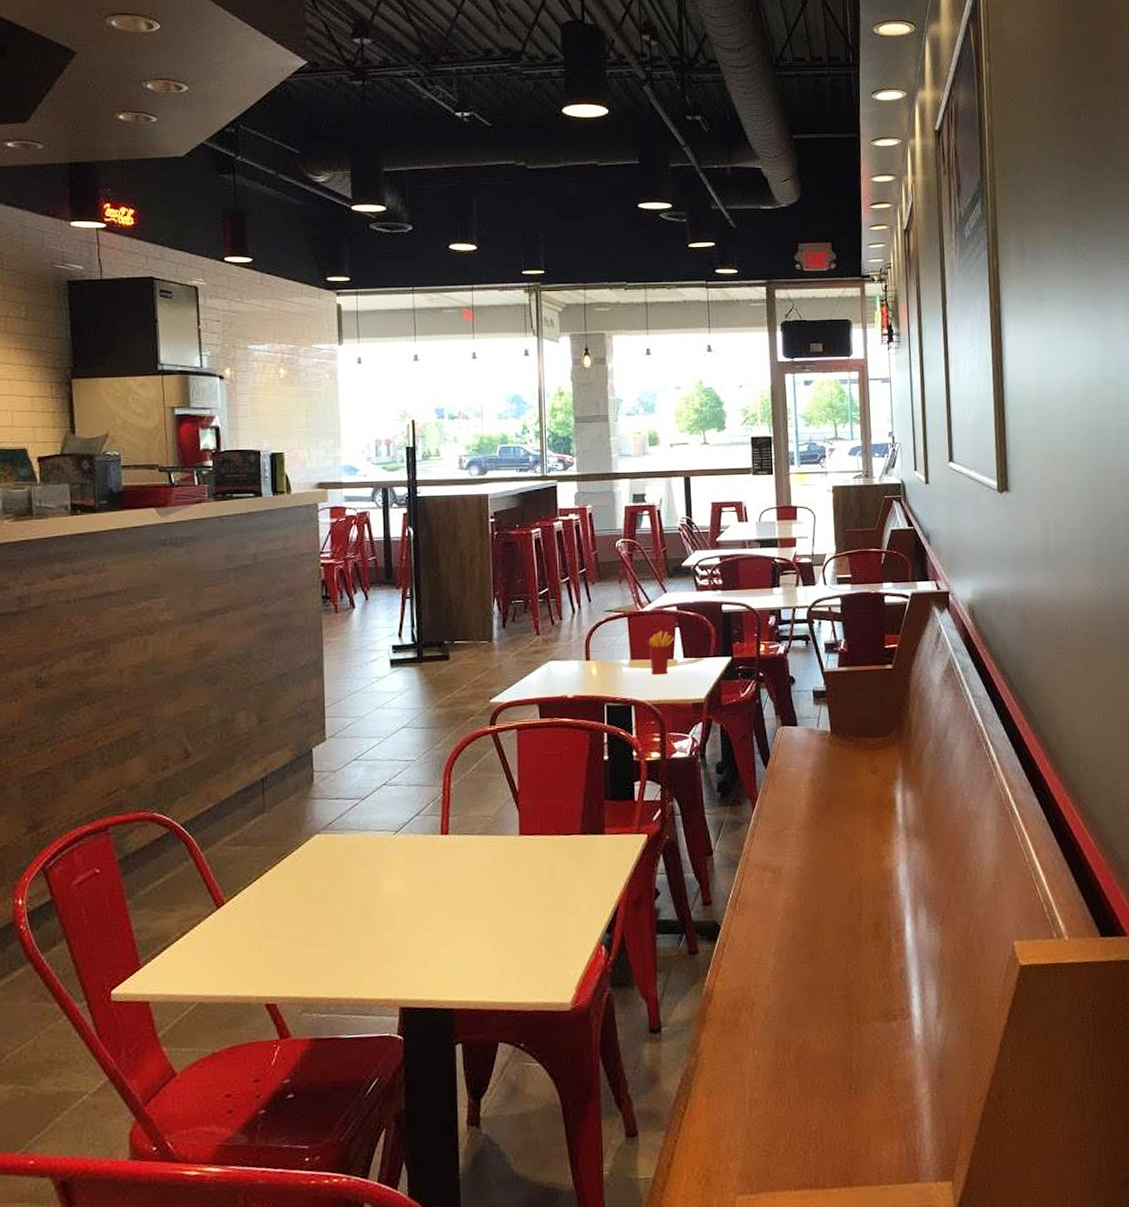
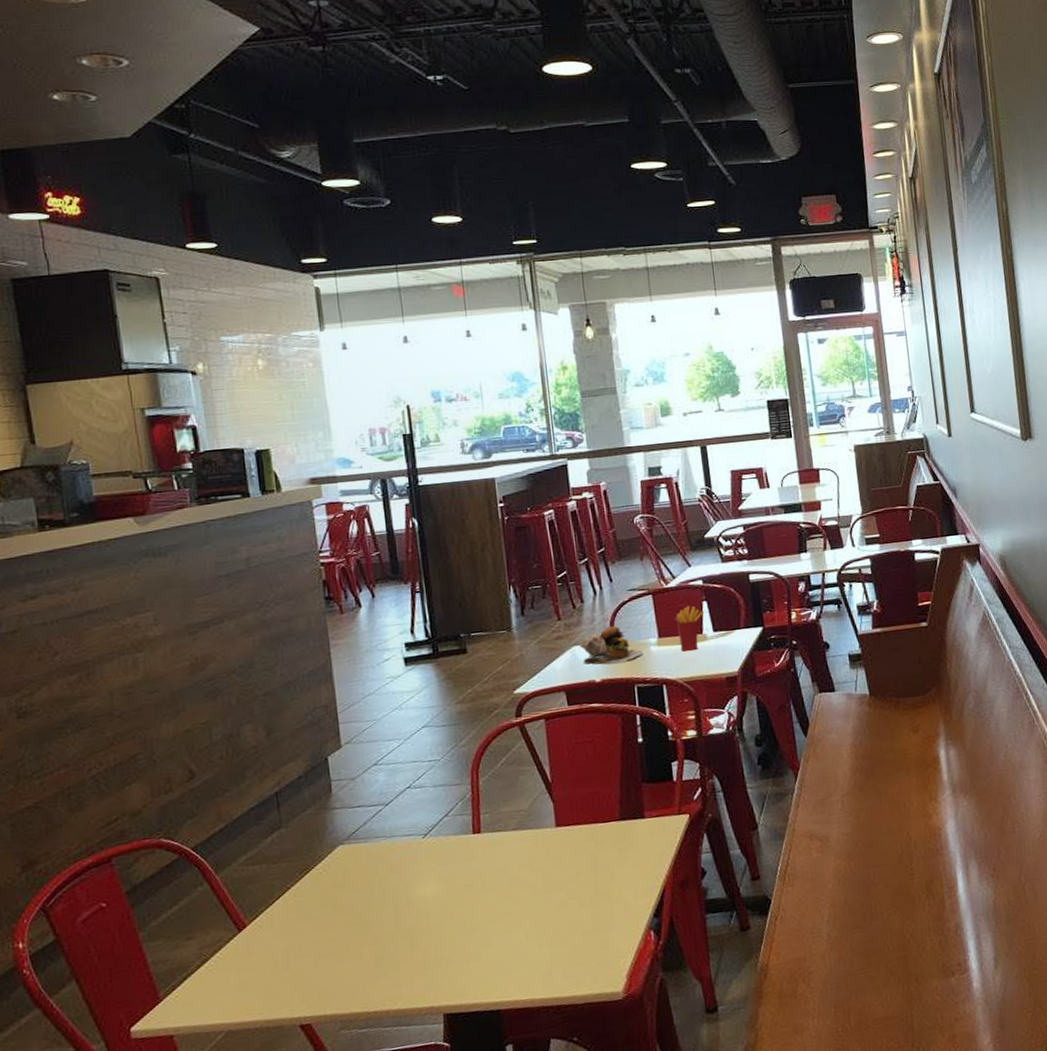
burger: none [555,645,615,681] -> present [579,626,643,665]

